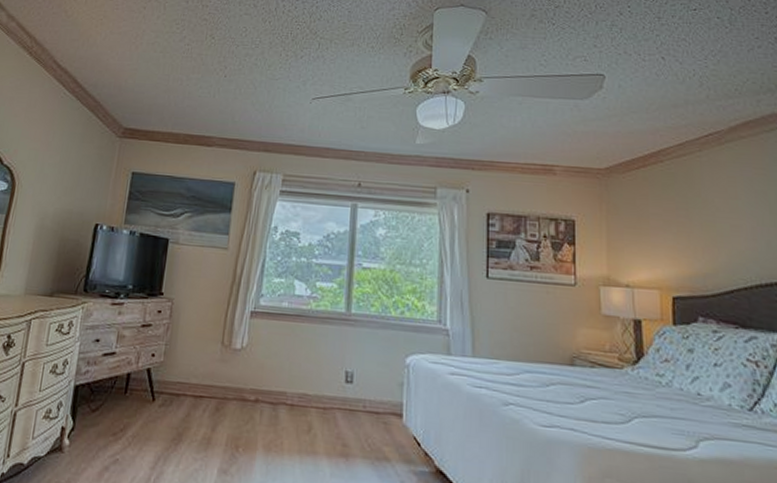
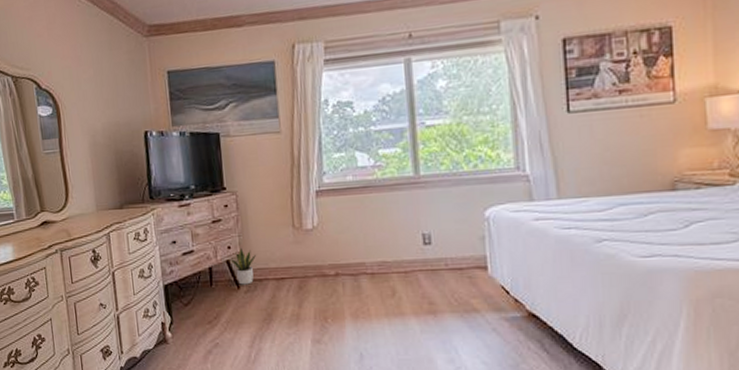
potted plant: none [151,356,180,398] -> present [230,247,257,285]

